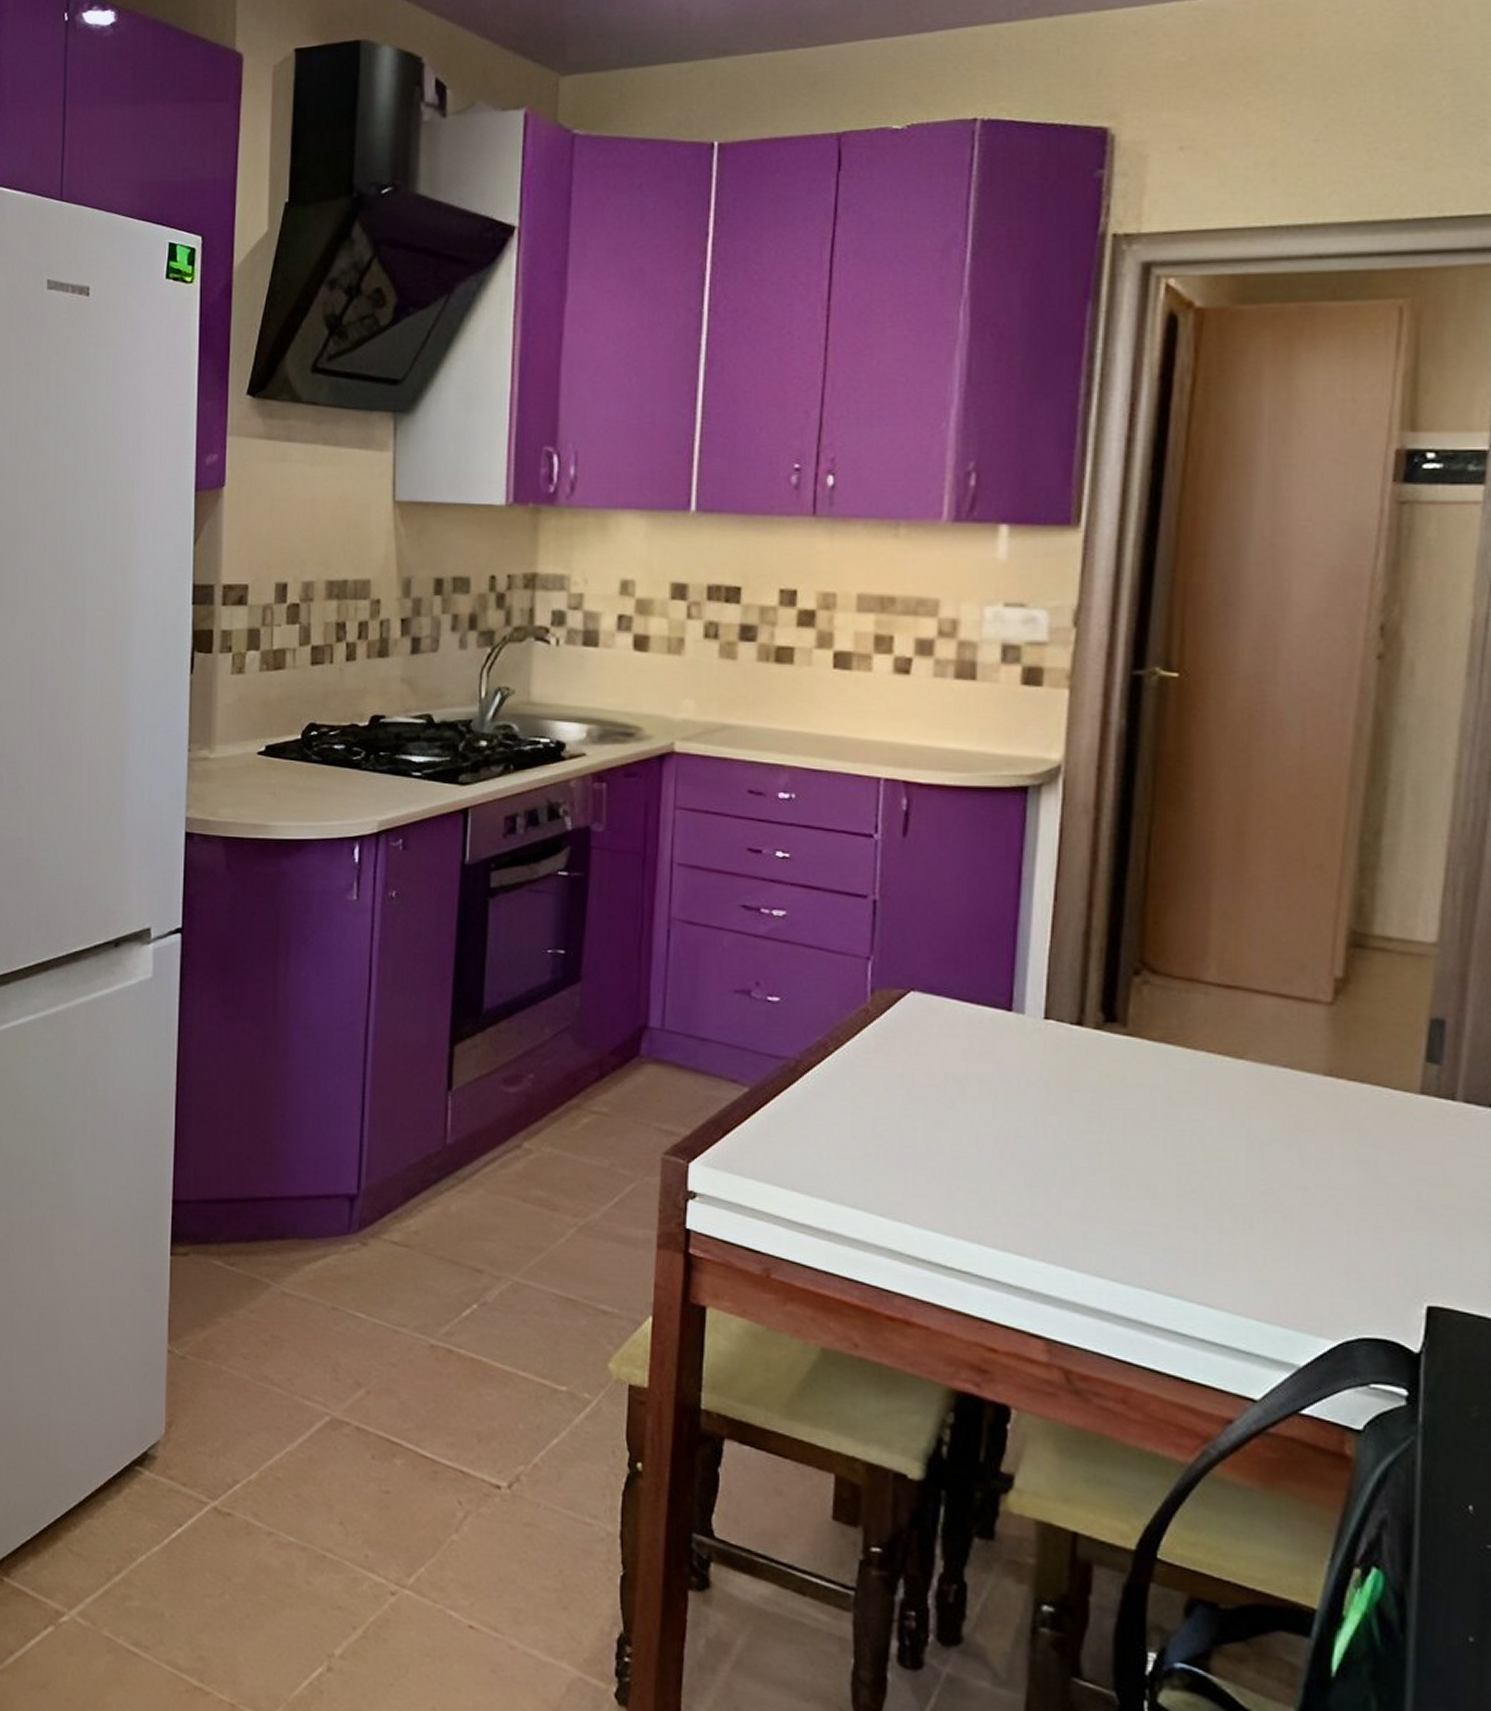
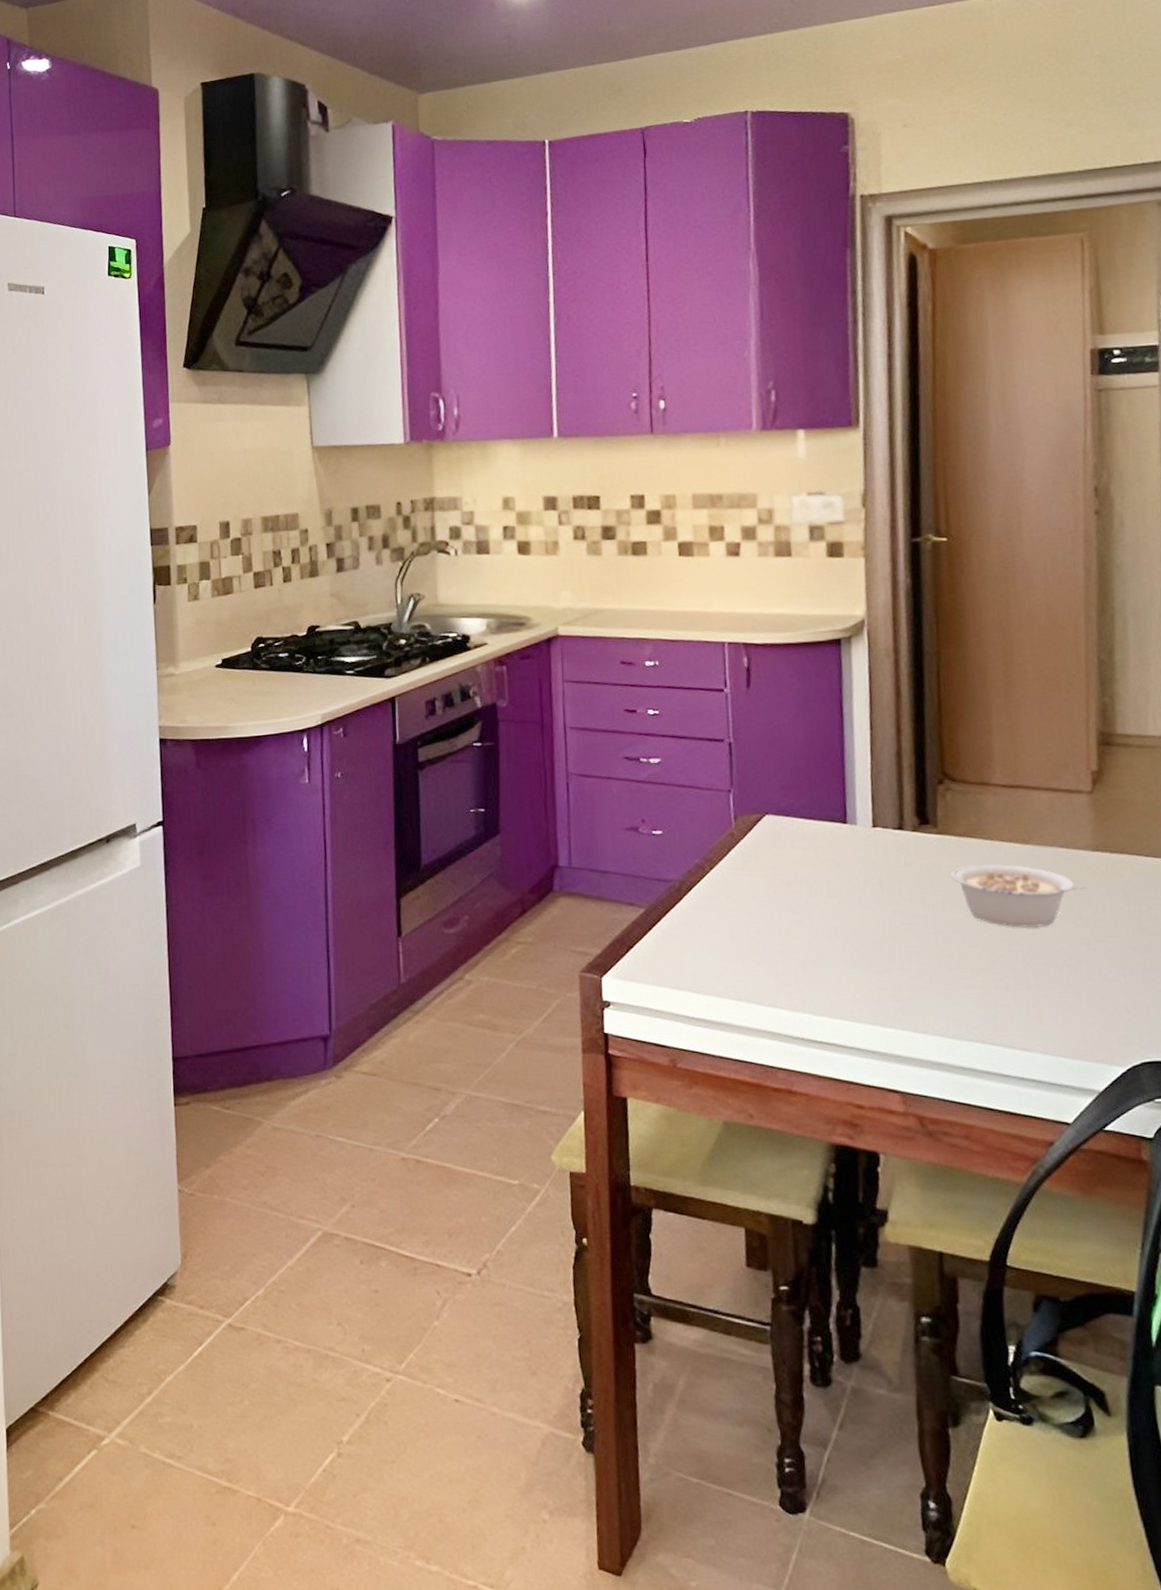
legume: none [1138,1077,1311,1162] -> present [951,864,1087,928]

